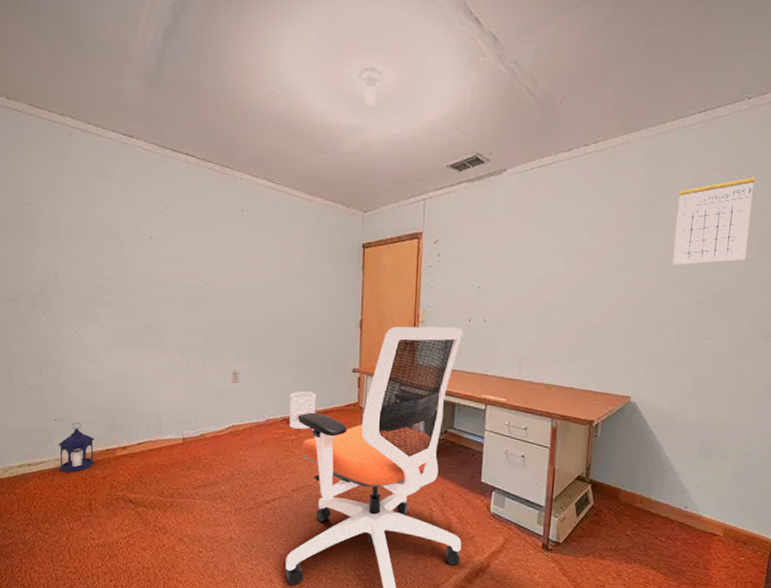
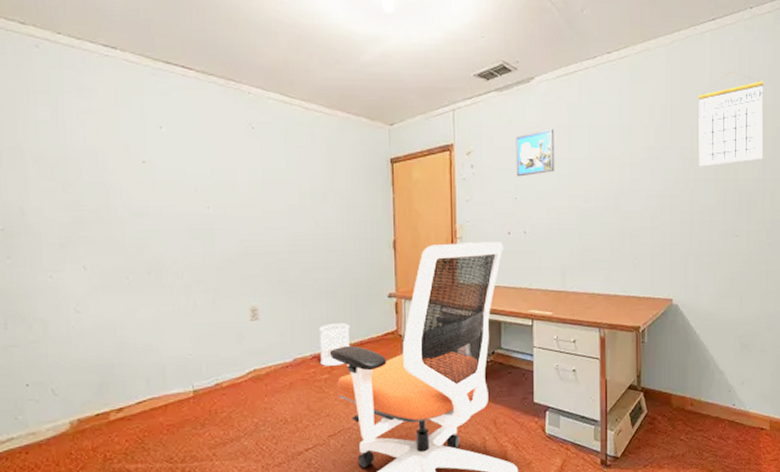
lantern: present [58,423,95,473] -> none [31,386,82,449]
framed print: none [481,220,523,267] -> present [516,129,555,177]

